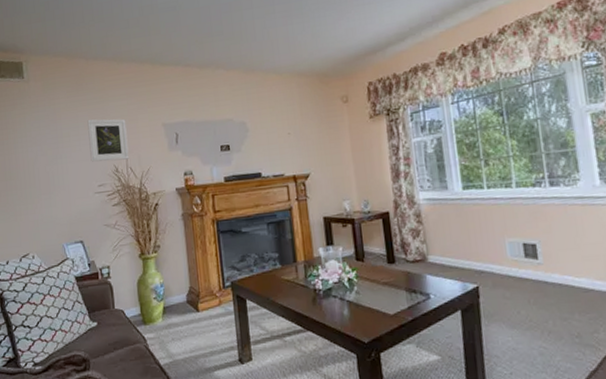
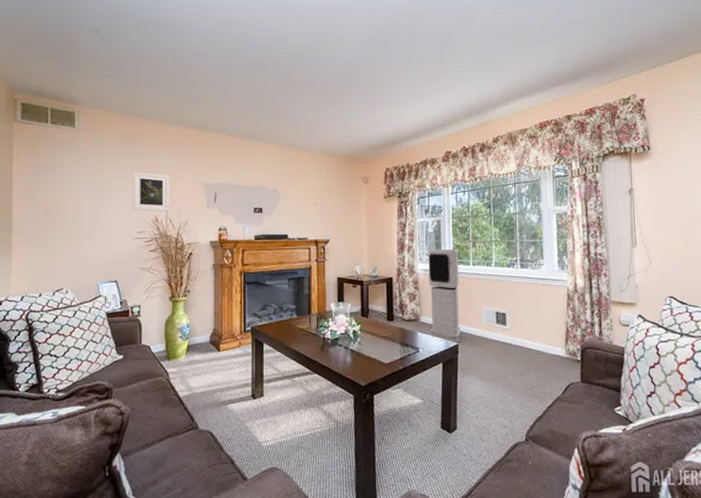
air purifier: none [429,171,481,286] -> present [428,249,461,343]

